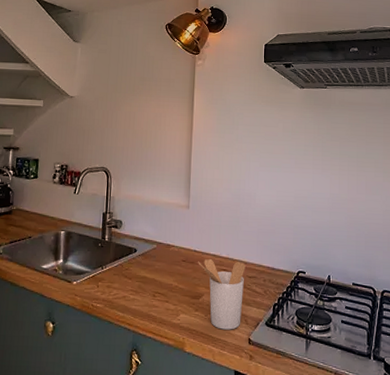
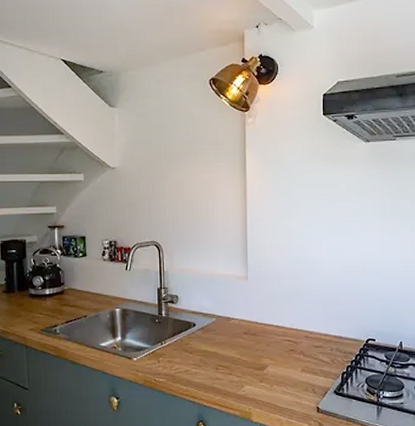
utensil holder: present [198,258,246,330] -> none [260,329,311,399]

